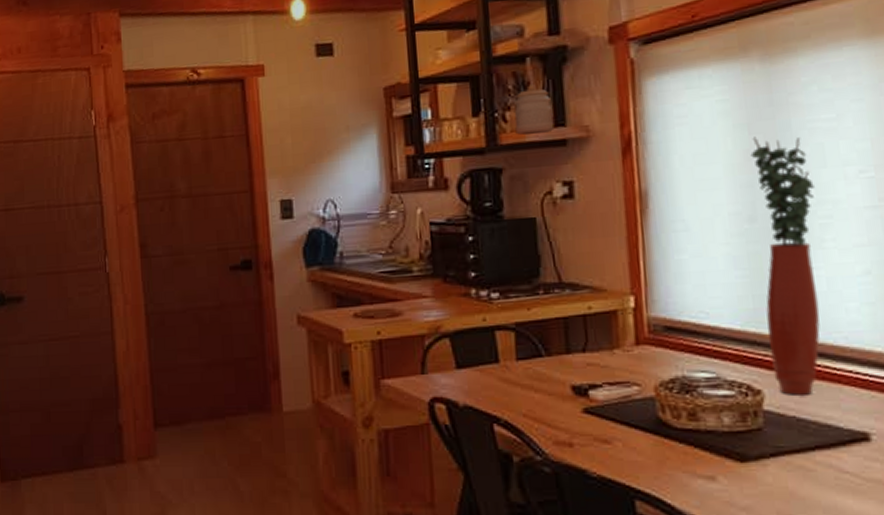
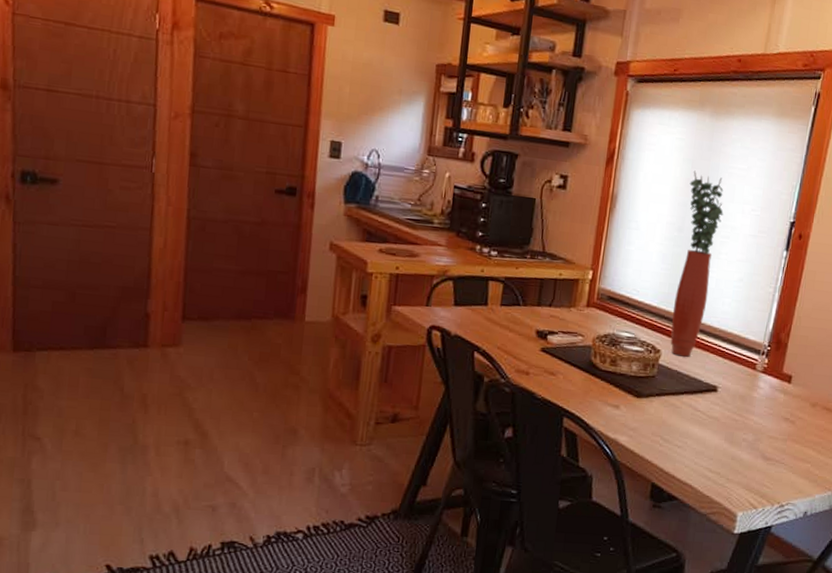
jar: present [514,84,553,135] -> none [533,92,565,134]

